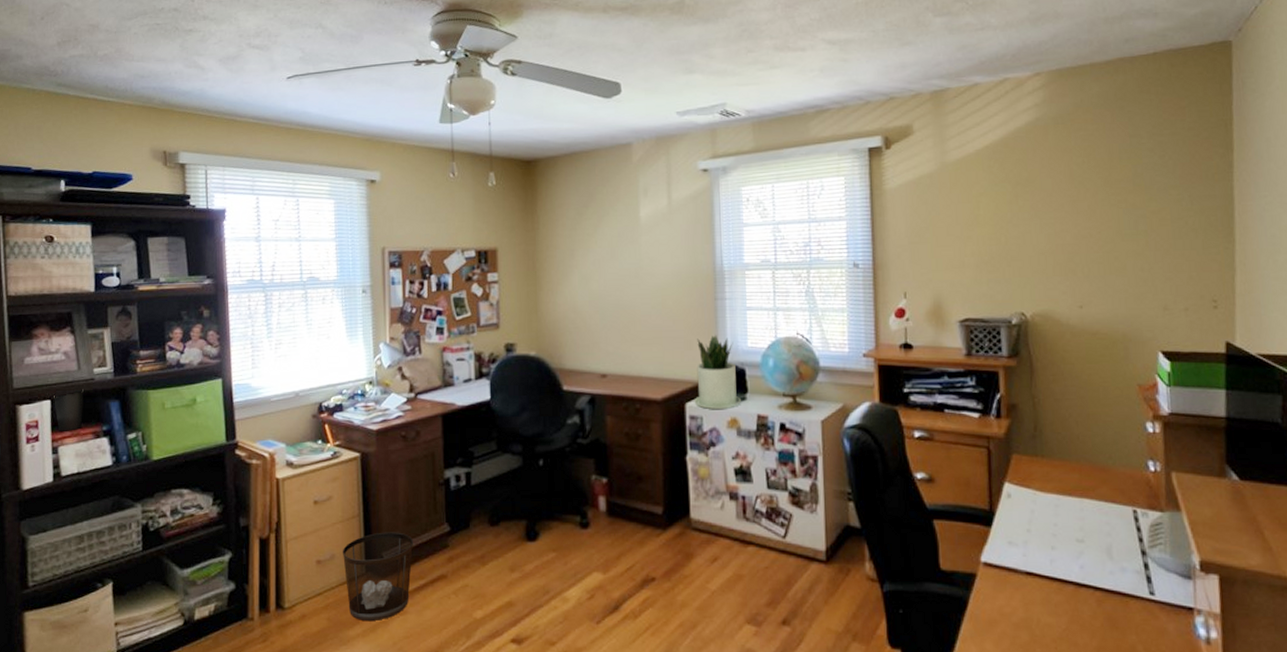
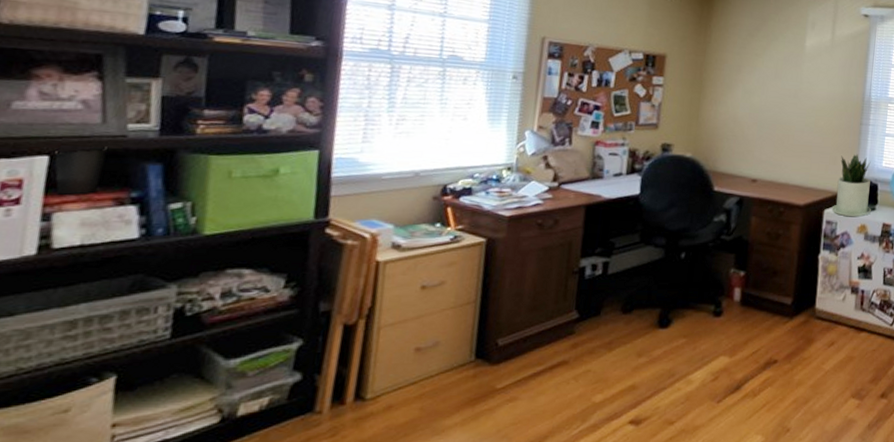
waste bin: present [342,532,414,620] -> none [448,318,537,409]

